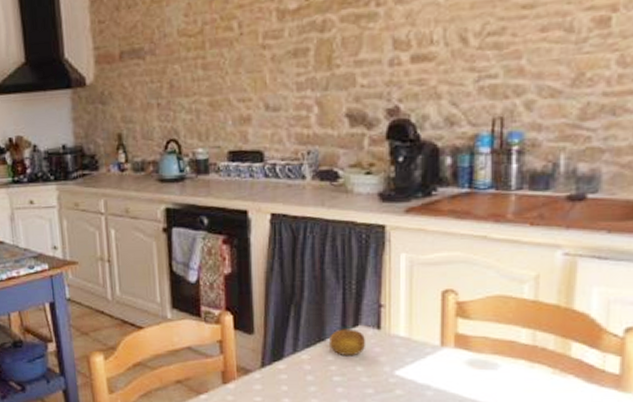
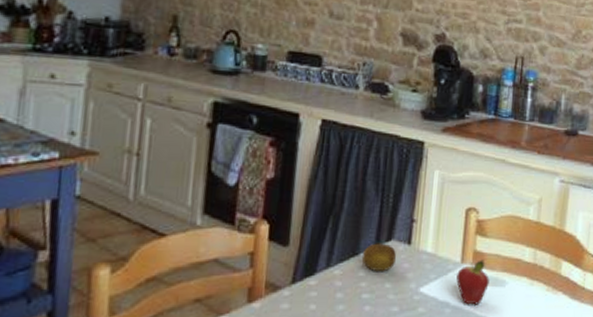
fruit: none [437,342,477,388] -> present [456,260,489,305]

